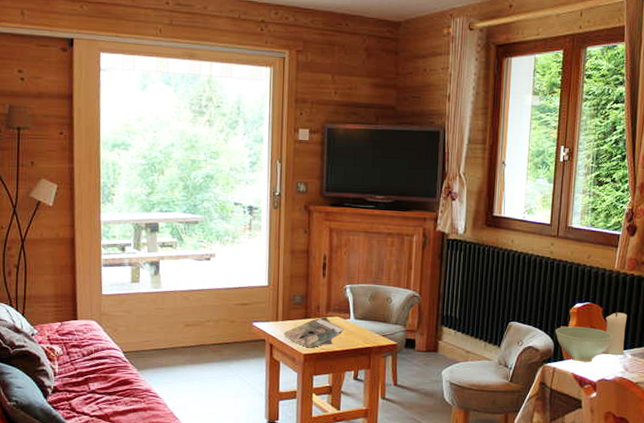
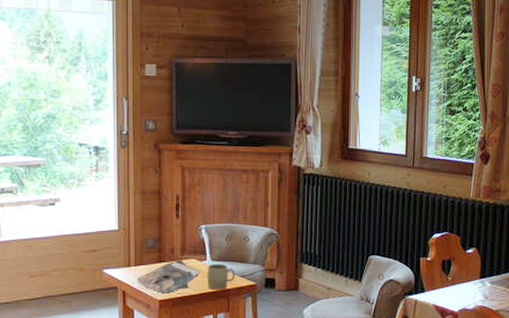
mug: none [349,322,377,348] -> present [207,263,235,290]
bowl: present [555,326,613,362] -> none [415,257,472,293]
candle: present [602,312,628,356] -> none [462,241,485,284]

